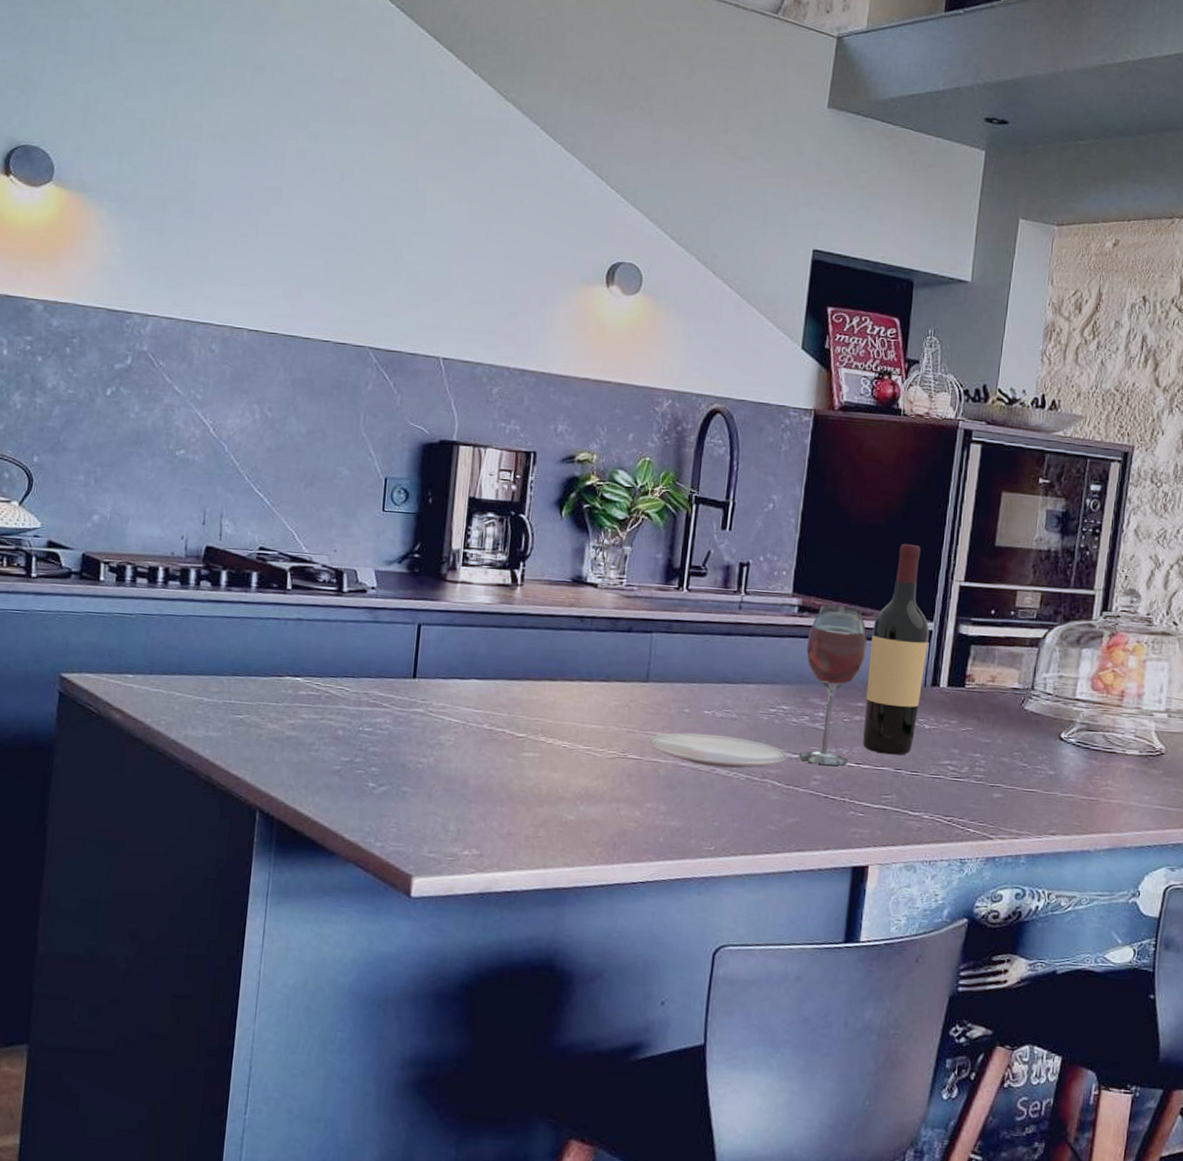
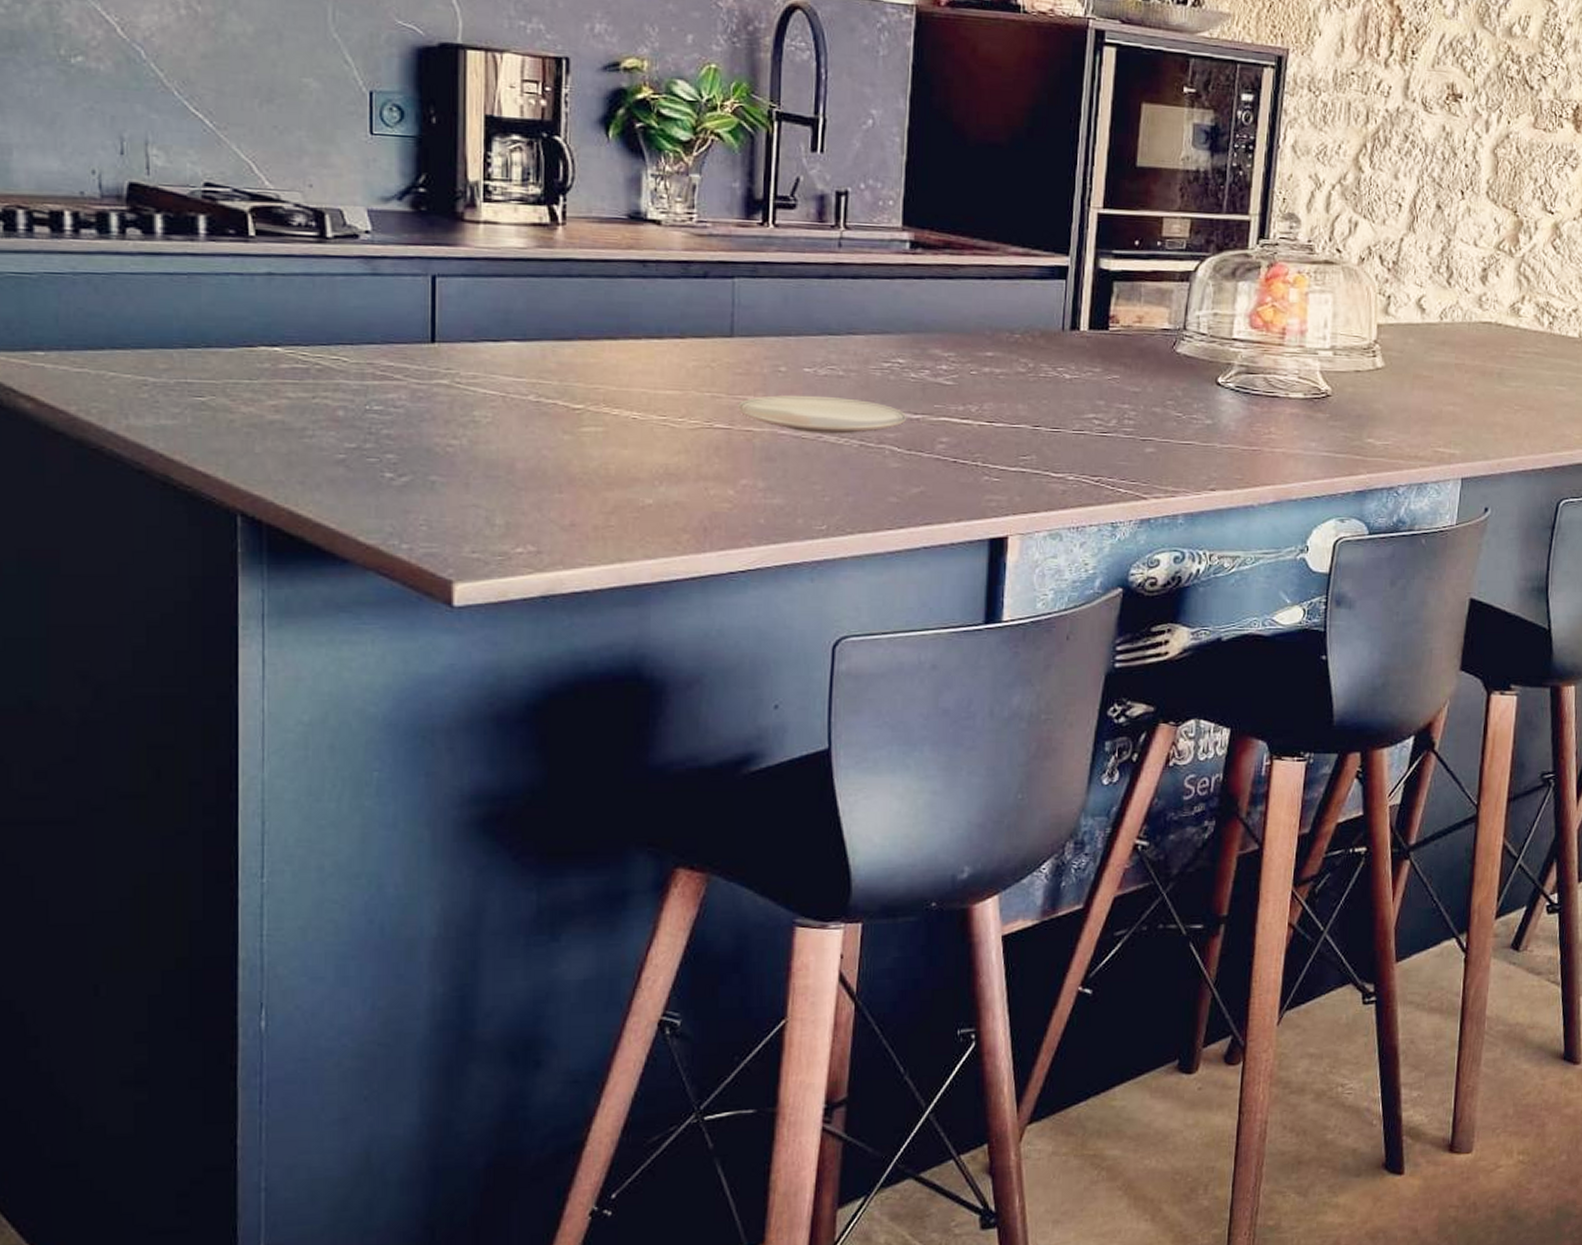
wineglass: present [799,604,867,766] -> none [921,239,993,425]
wine bottle: present [863,543,930,755] -> none [994,165,1066,410]

